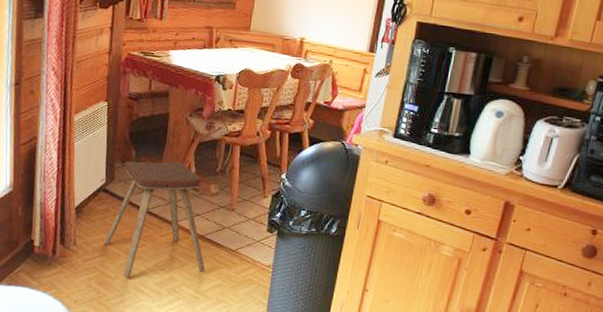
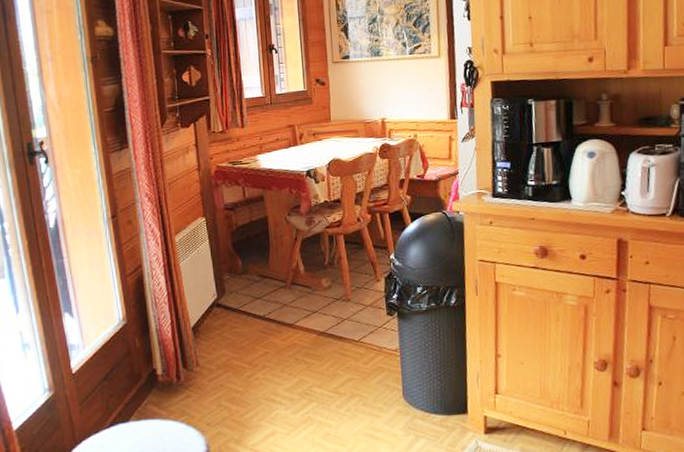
music stool: present [104,161,205,278] -> none [226,262,333,390]

